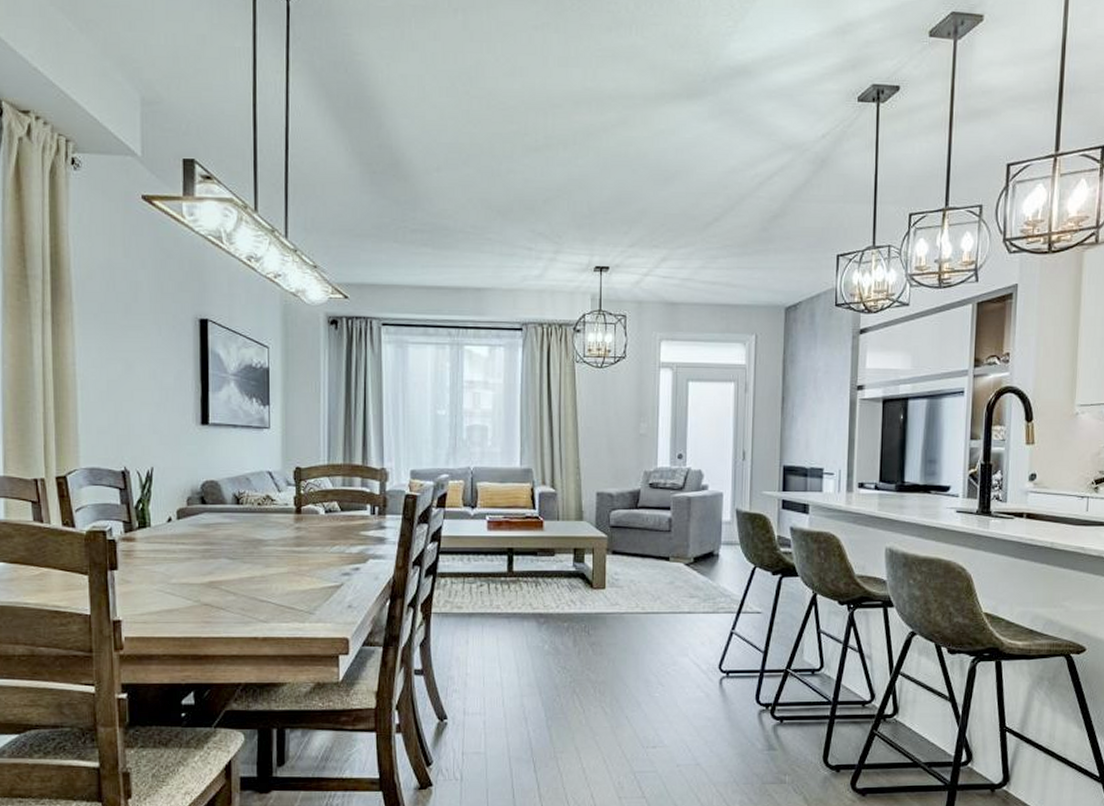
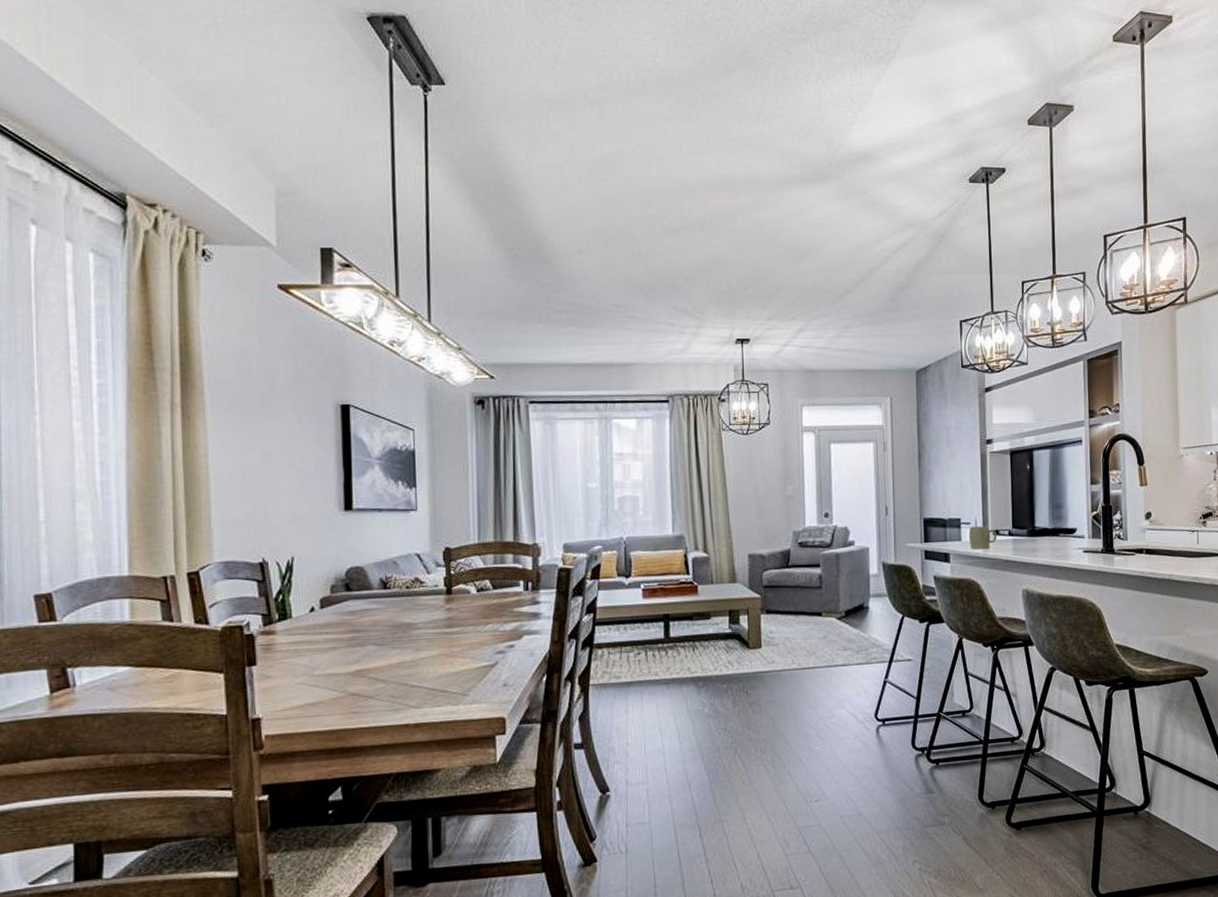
mug: none [830,478,862,502] -> present [968,526,997,550]

